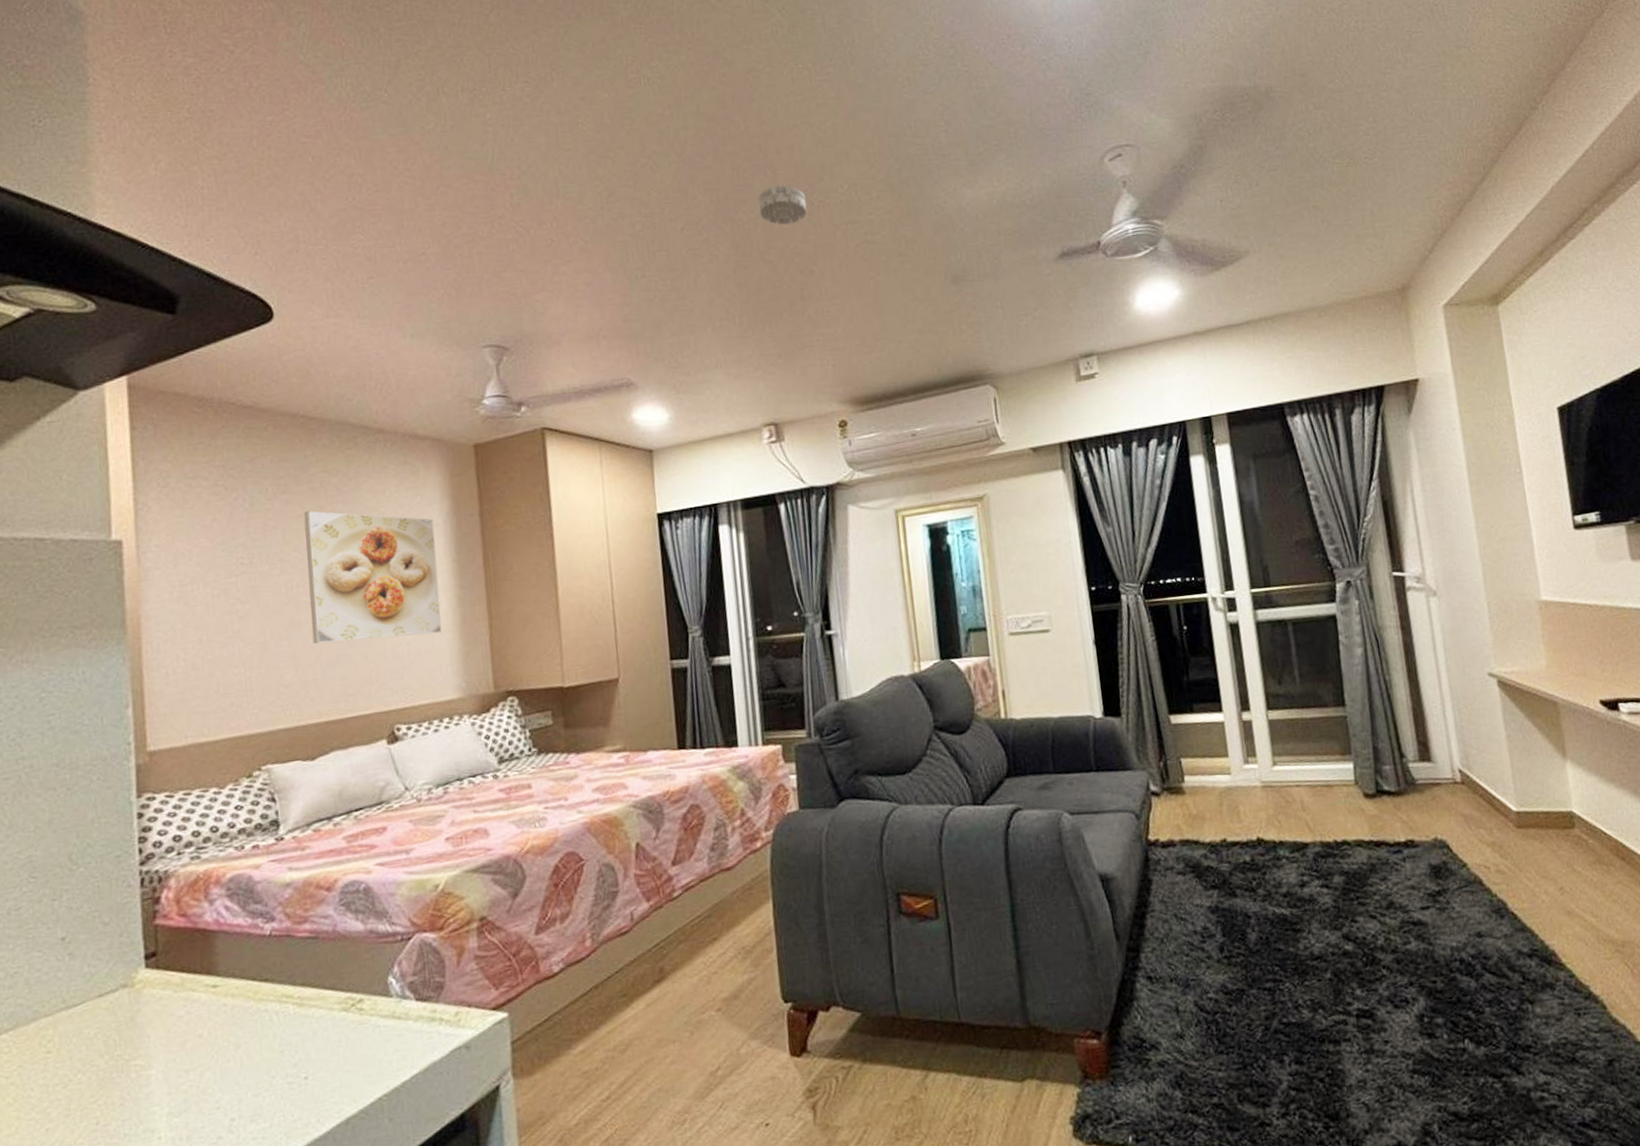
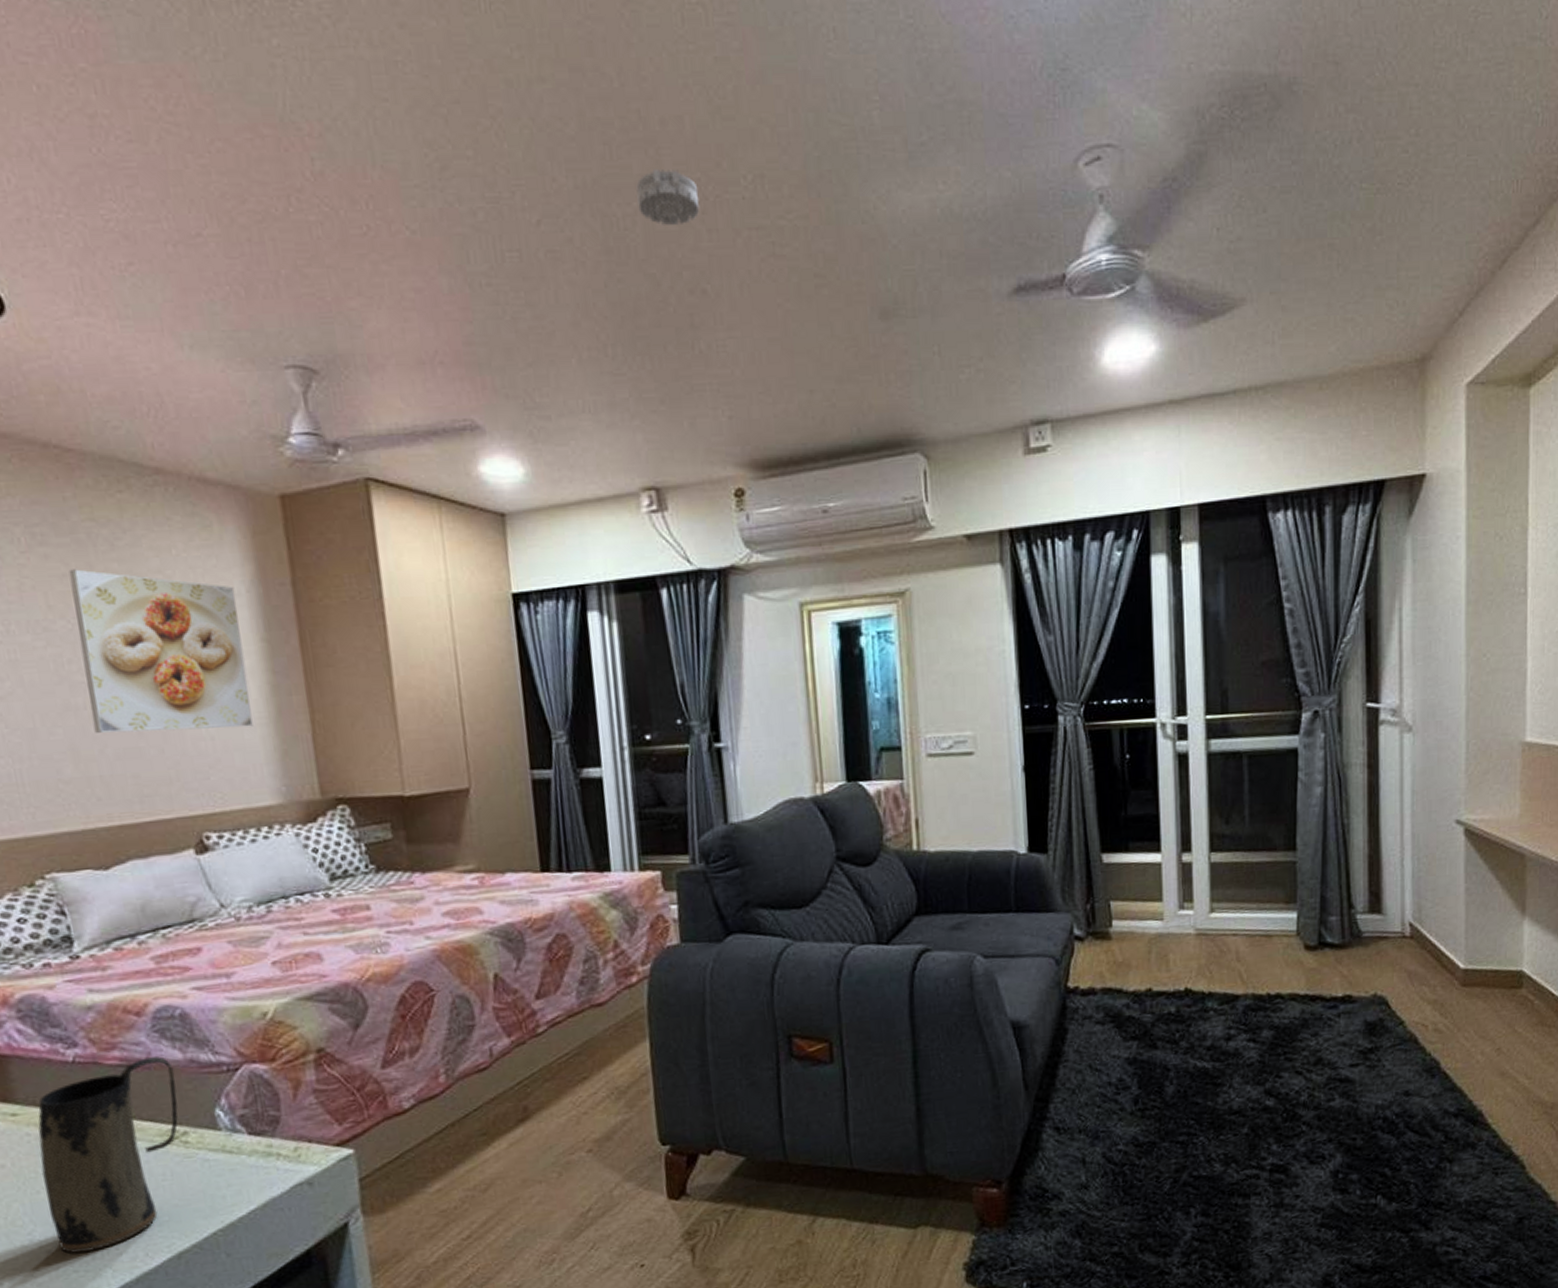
mug: none [233,928,356,1121] -> present [38,1057,178,1254]

